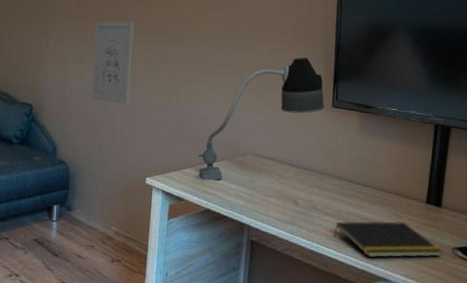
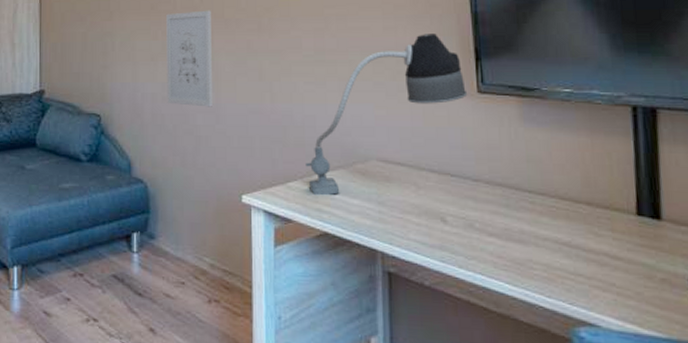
notepad: present [333,221,442,257] -> none [503,241,674,293]

